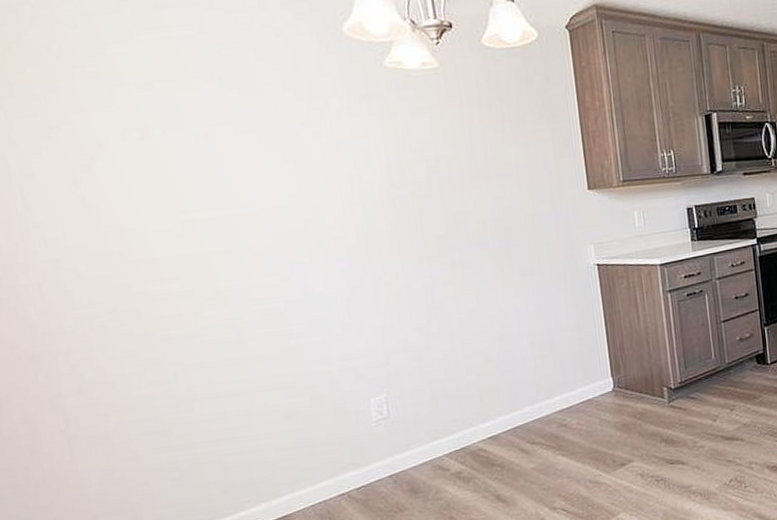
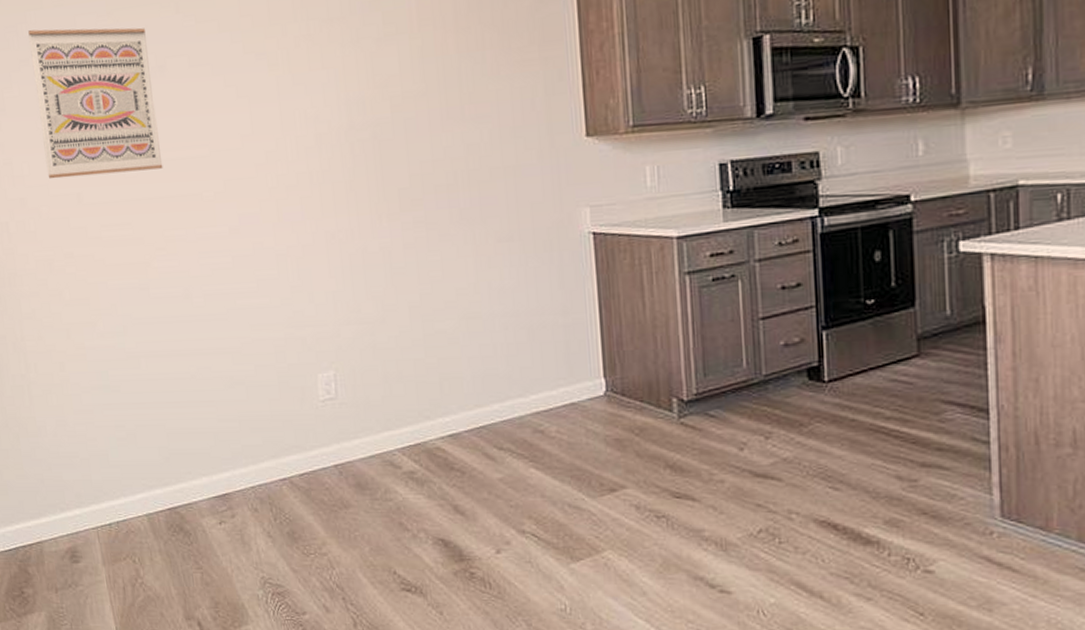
wall art: none [59,98,211,240] -> present [28,27,163,179]

